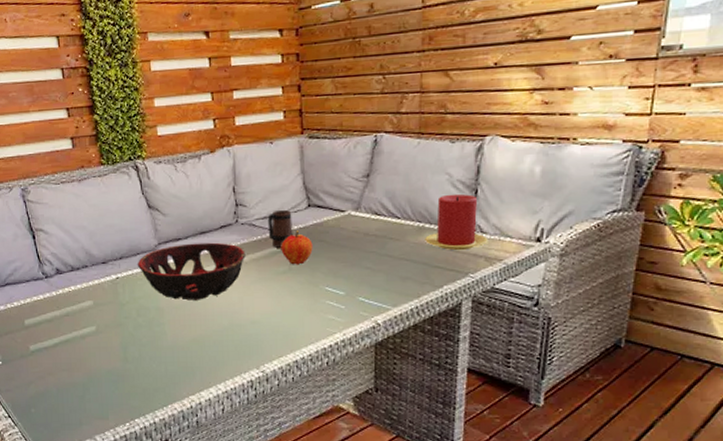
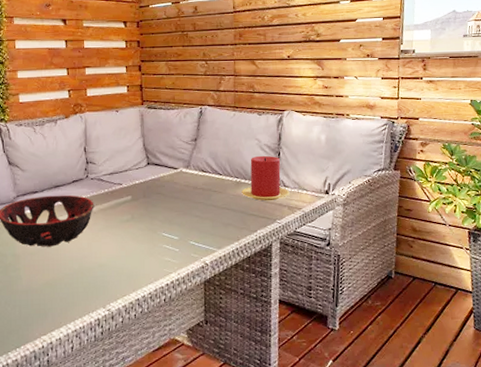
mug: present [267,209,294,248] -> none [113,166,136,200]
fruit: present [281,231,313,265] -> none [125,185,152,214]

